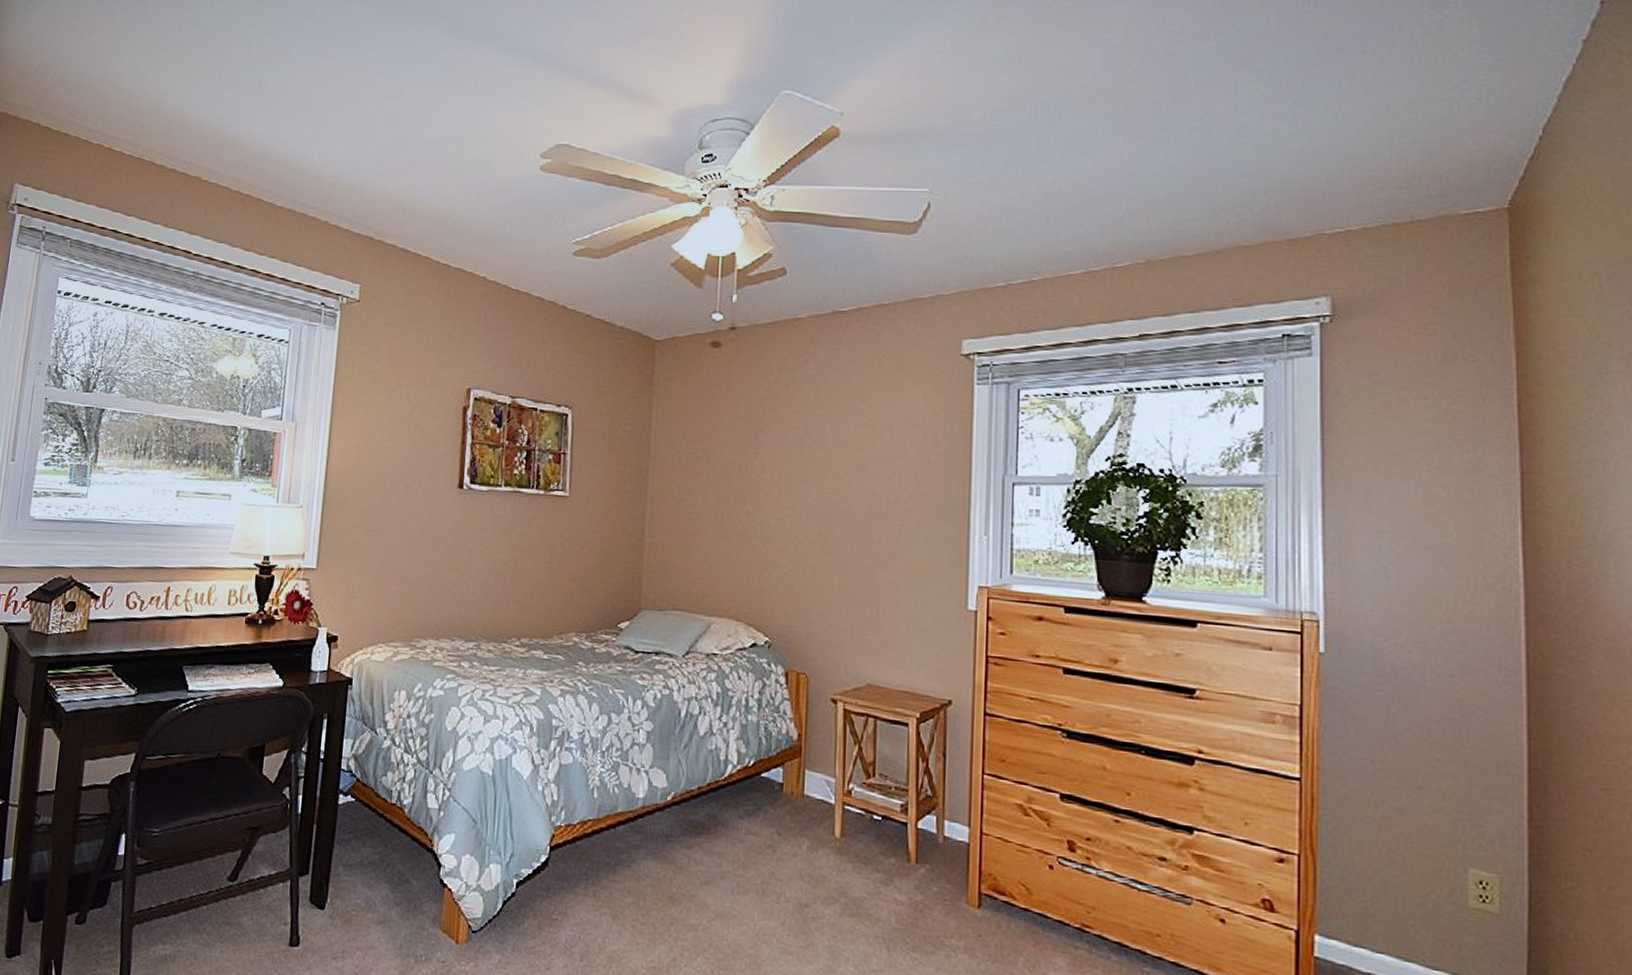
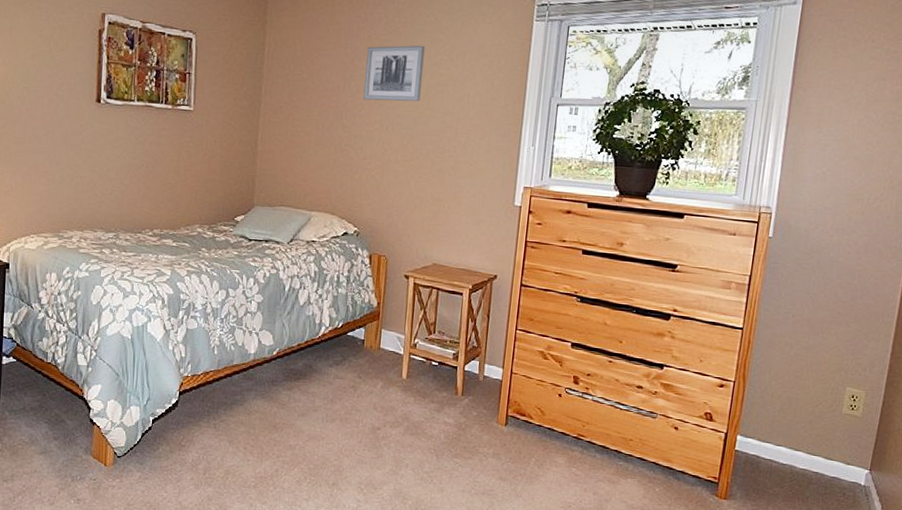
wall art: none [770,415,842,483] -> present [364,45,425,102]

